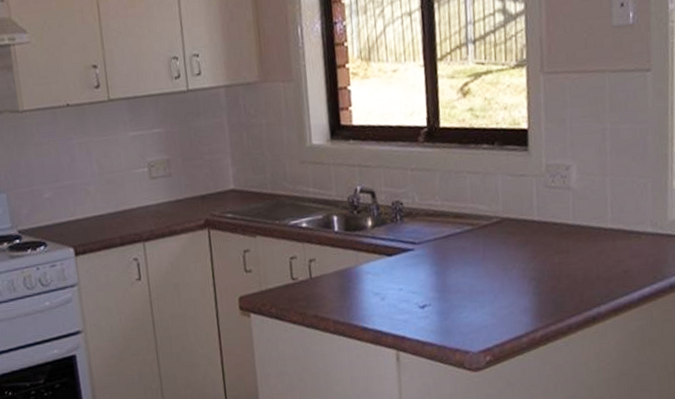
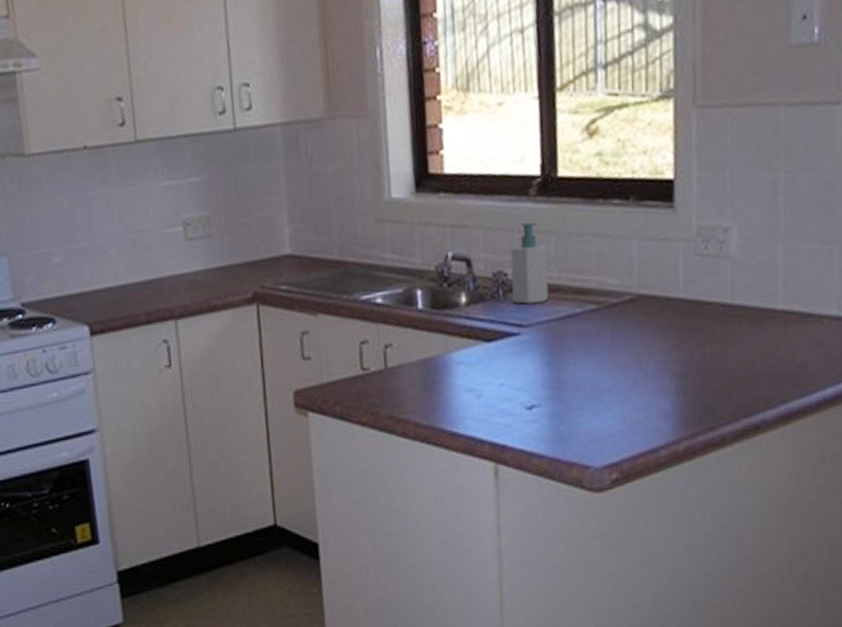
soap bottle: none [405,162,435,226] -> present [511,221,549,304]

